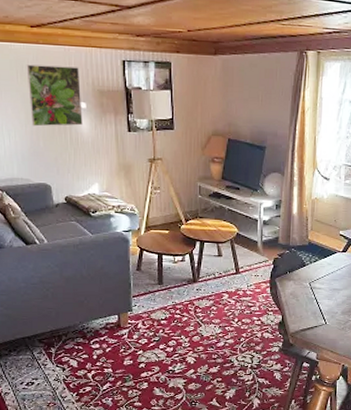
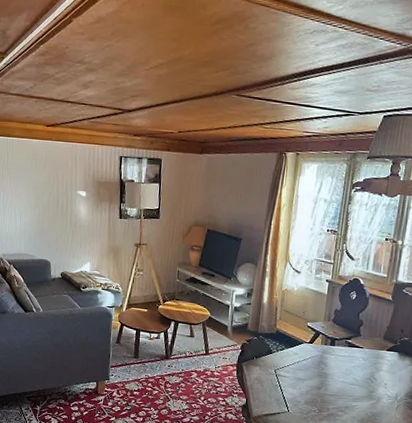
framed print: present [26,64,83,127] -> none [39,157,83,212]

